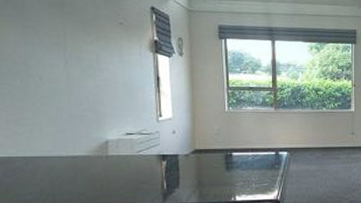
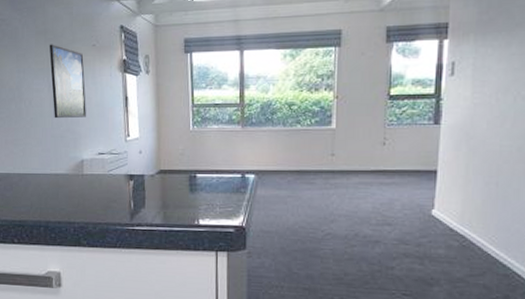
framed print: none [66,18,113,97] -> present [49,44,87,119]

